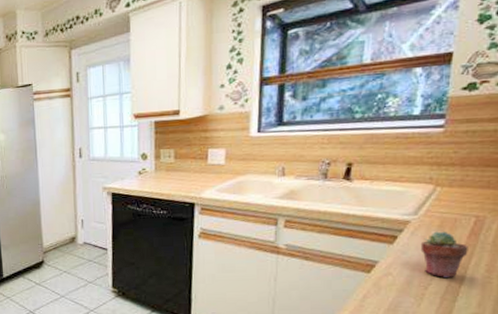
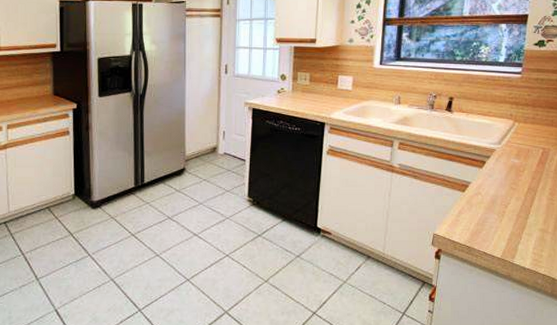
potted succulent: present [420,231,468,277] -> none [503,159,537,198]

